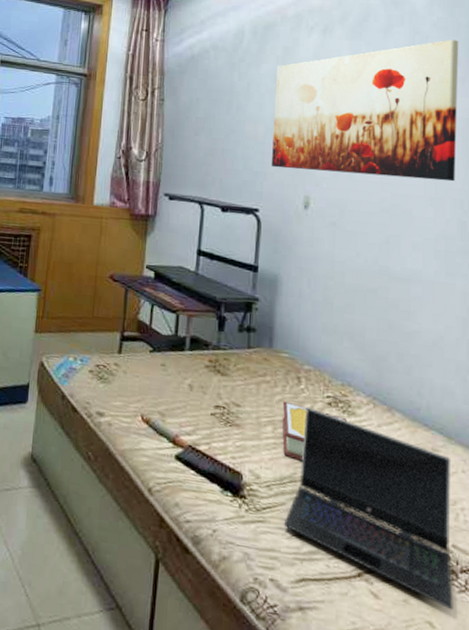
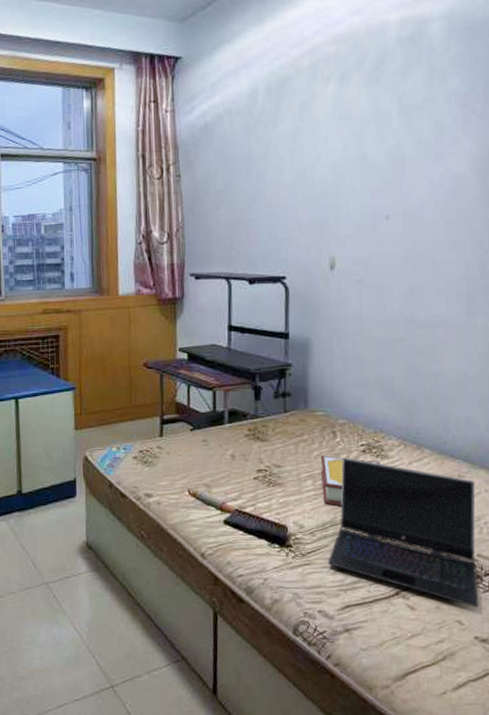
wall art: present [271,39,459,182] -> none [294,74,477,232]

